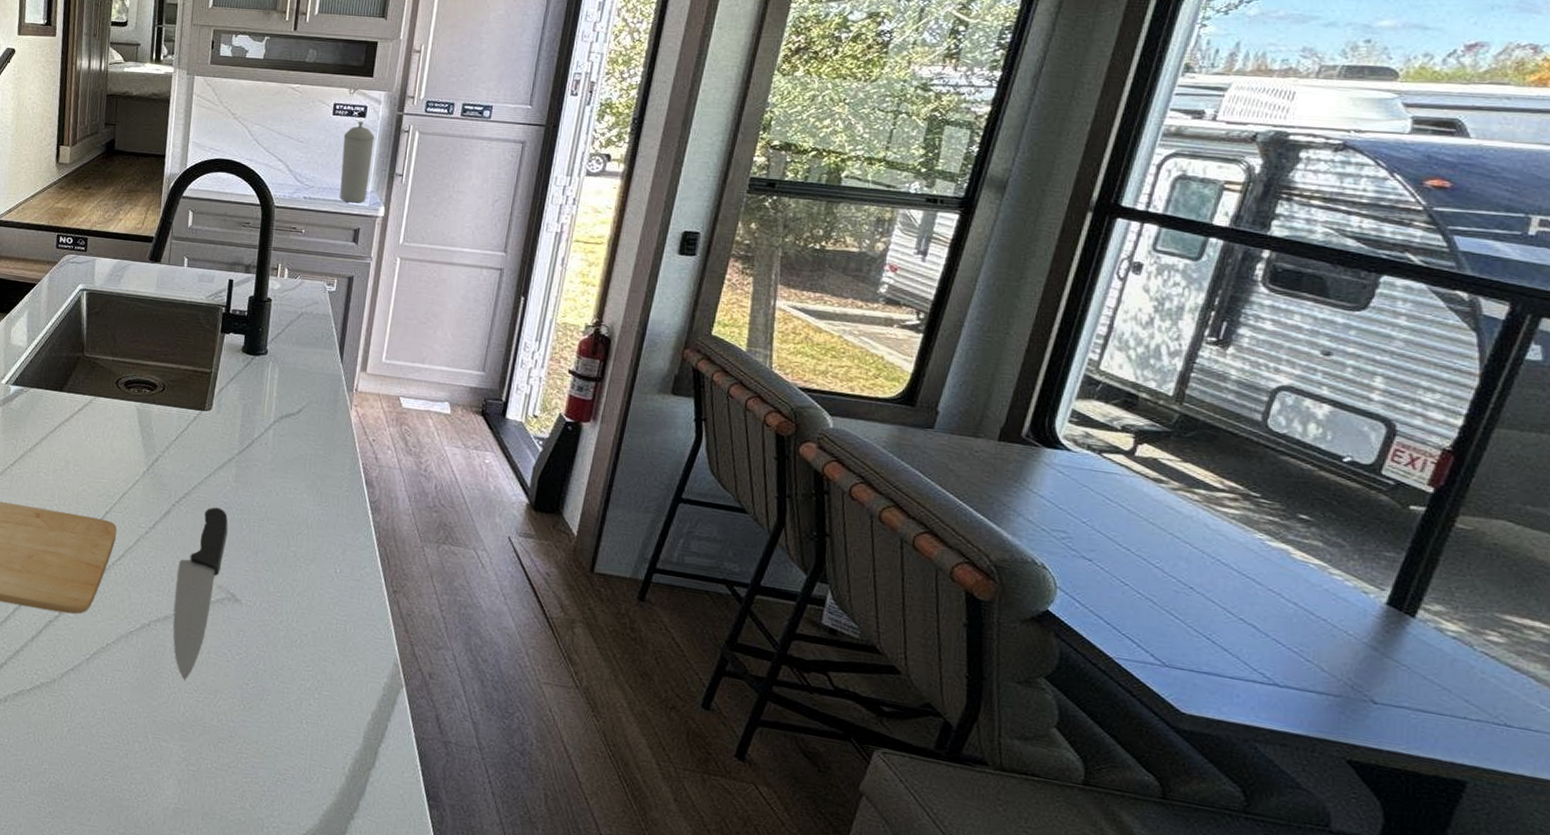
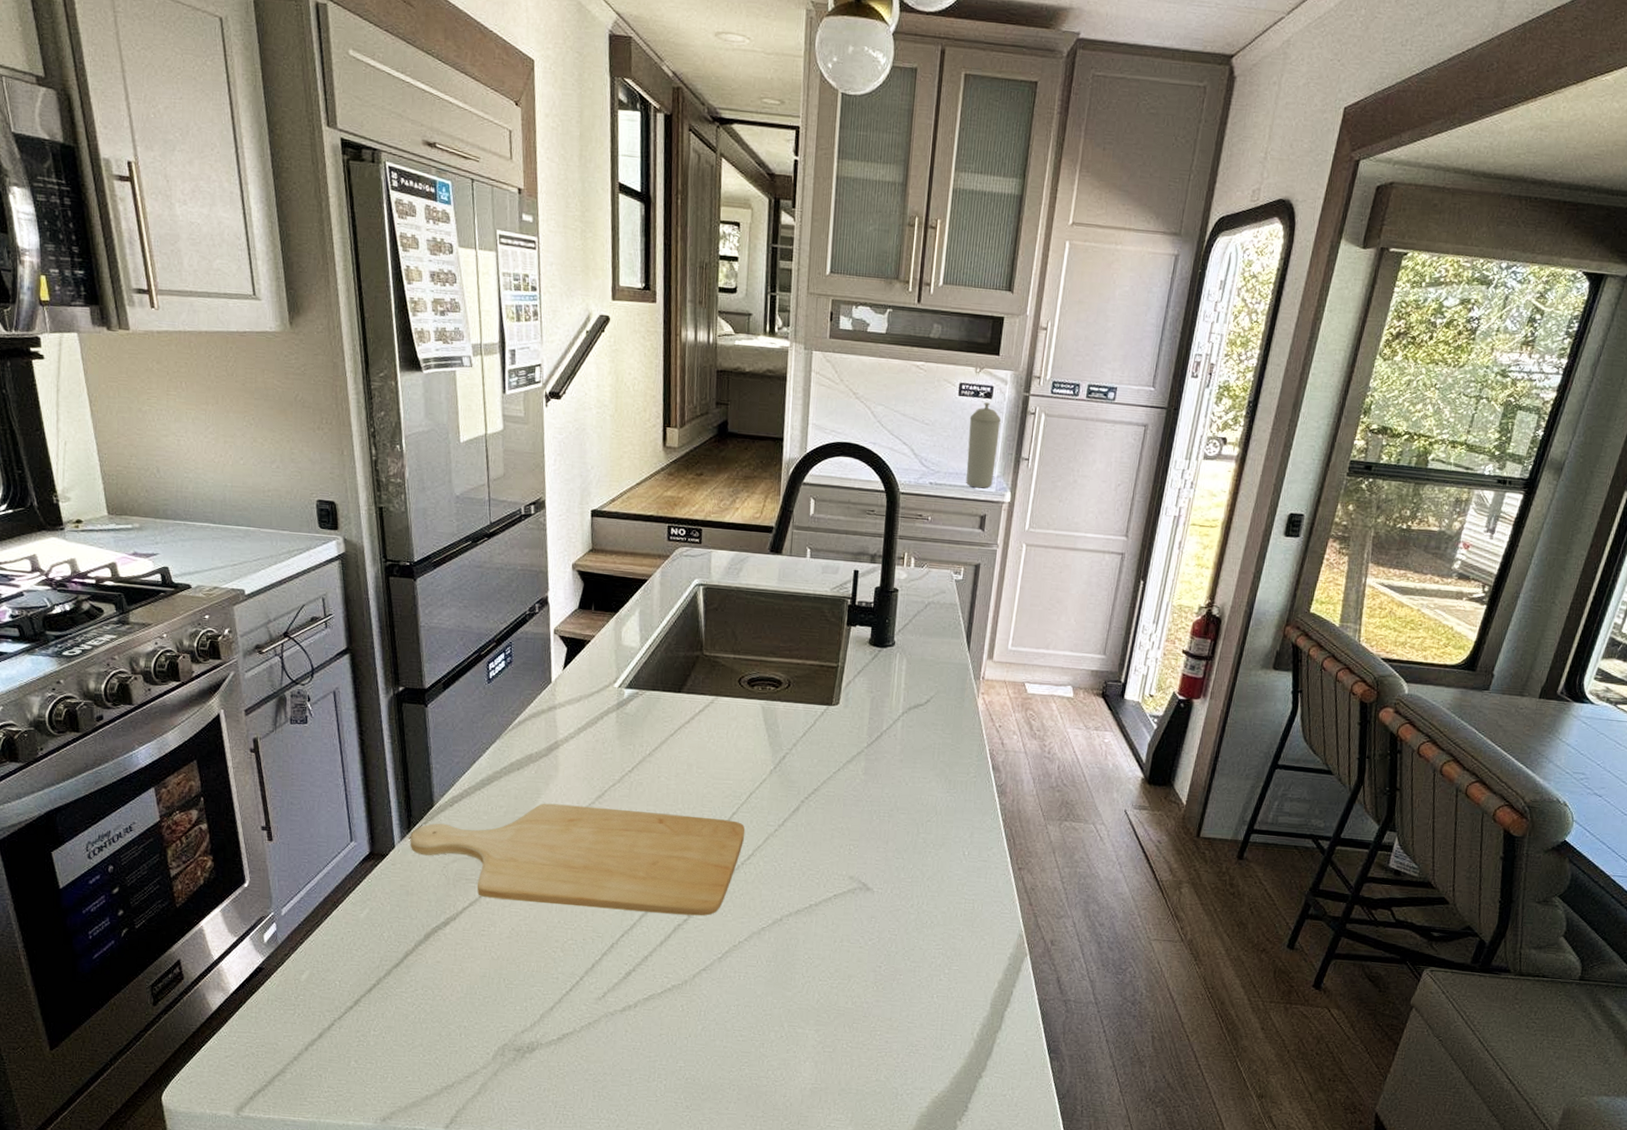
kitchen knife: present [173,507,228,680] -> none [805,801,858,969]

